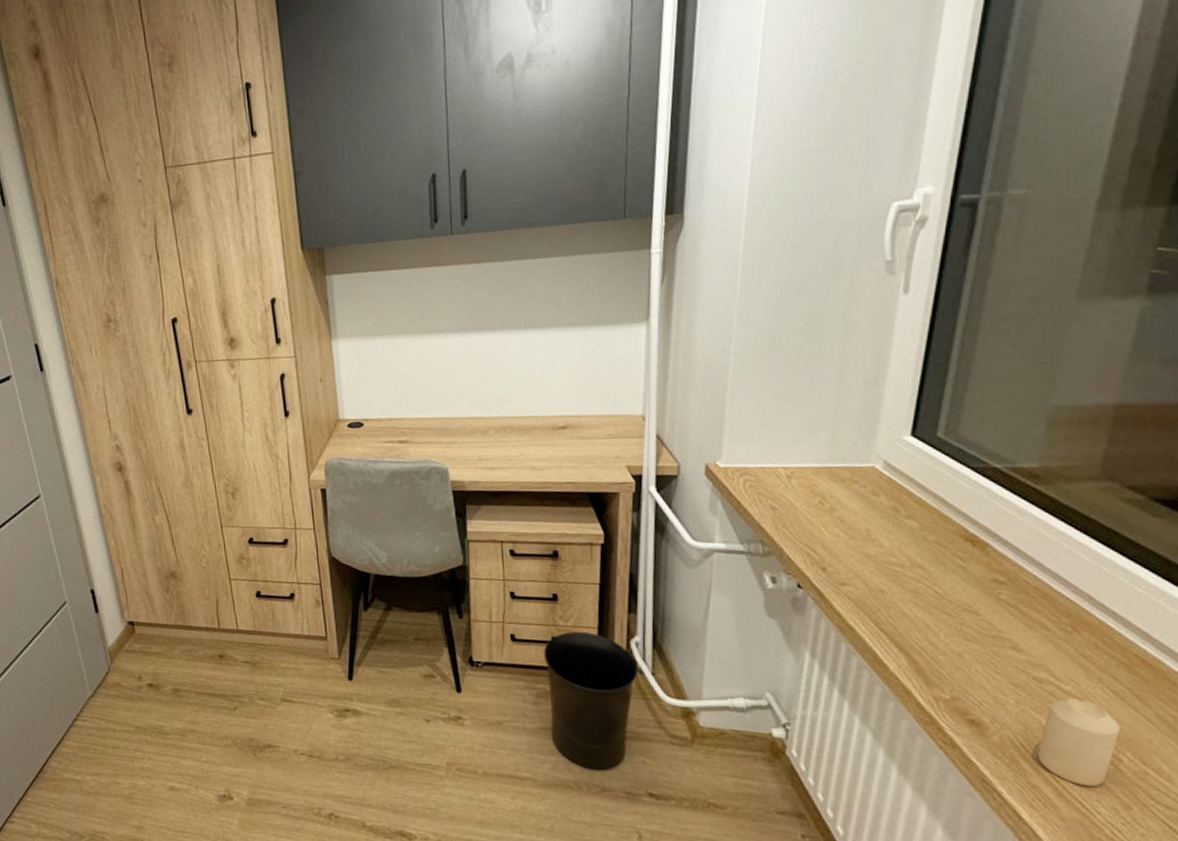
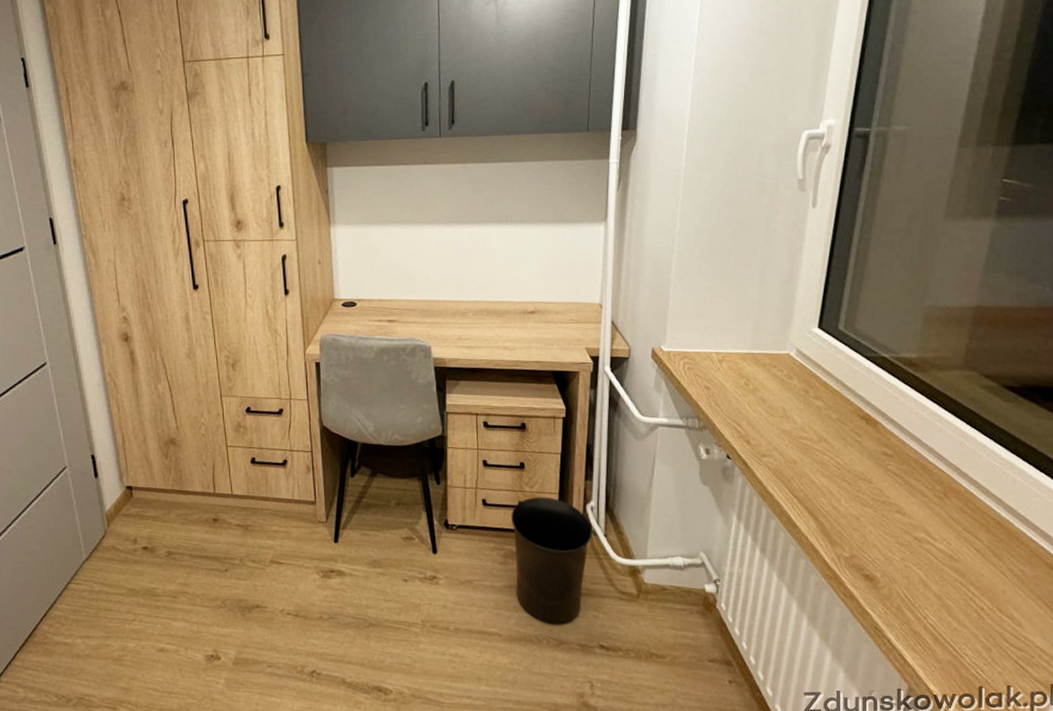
candle: present [1037,697,1120,786] -> none [918,554,981,632]

